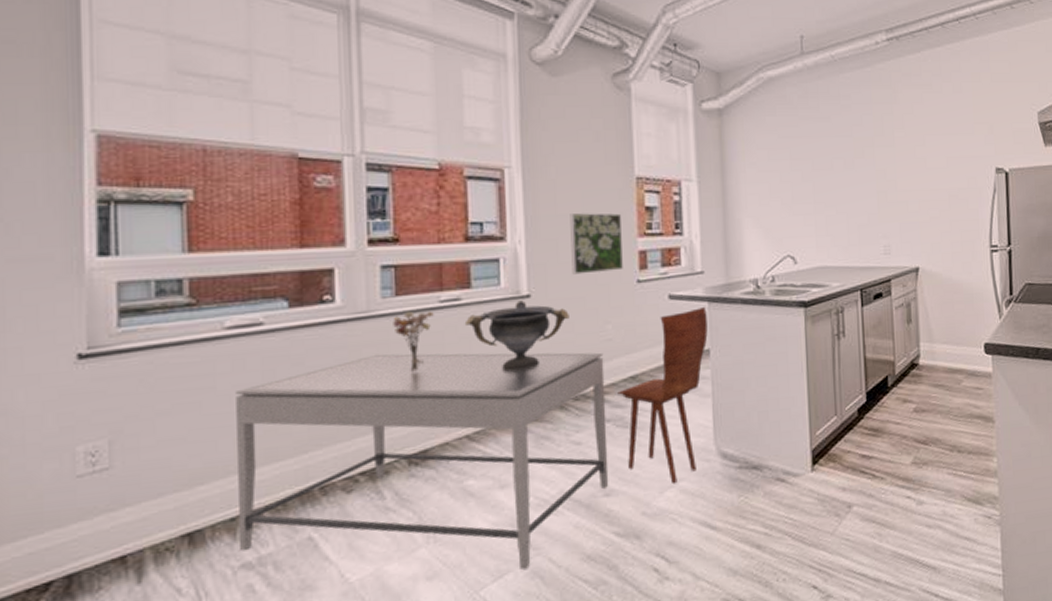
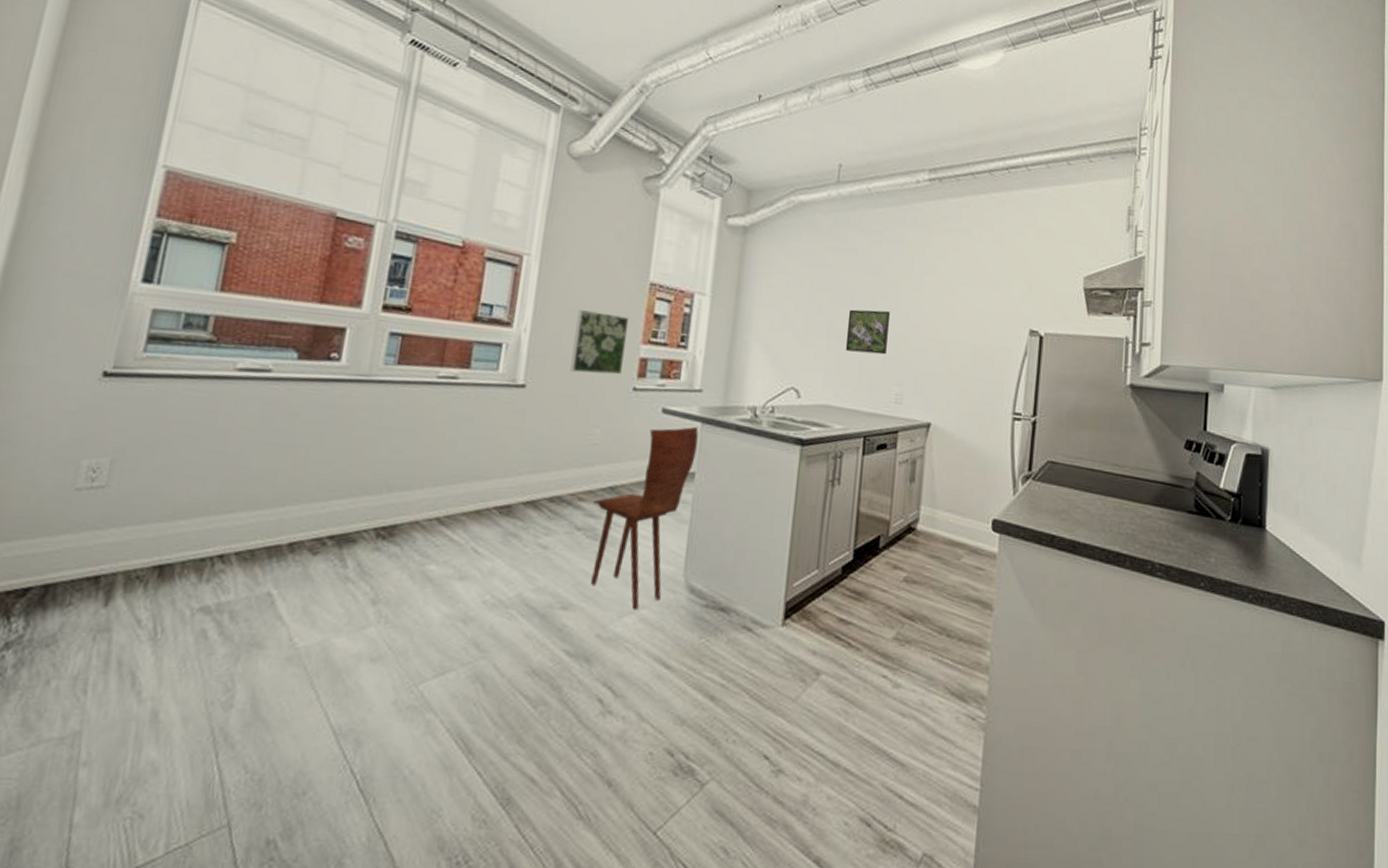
dining table: present [236,352,609,571] -> none [203,419,587,672]
bouquet: present [393,311,434,372] -> none [389,381,430,443]
decorative bowl: present [464,300,569,371] -> none [456,389,560,461]
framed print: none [830,171,870,213] -> present [845,309,891,355]

